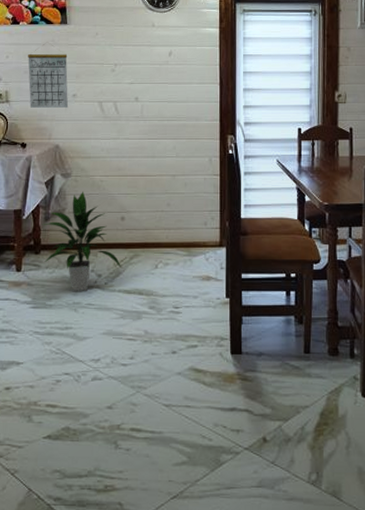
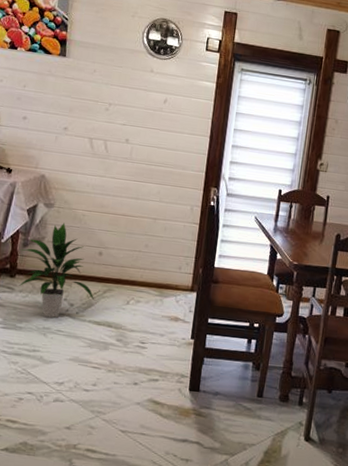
calendar: present [28,42,69,108] -> none [19,71,63,140]

